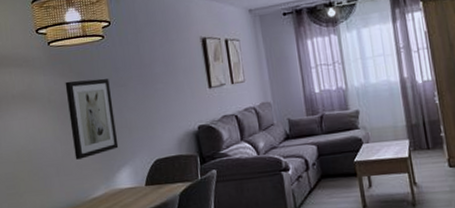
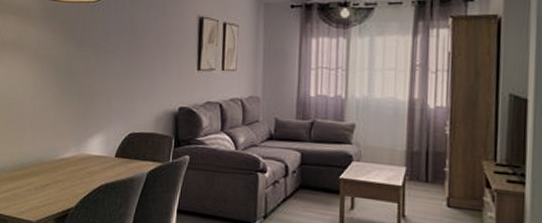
wall art: present [65,78,119,160] -> none [51,37,98,118]

